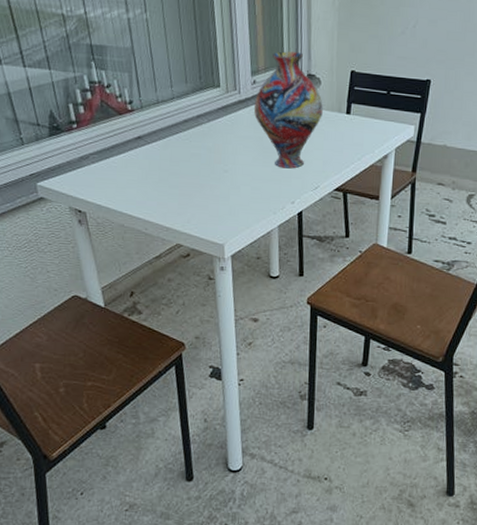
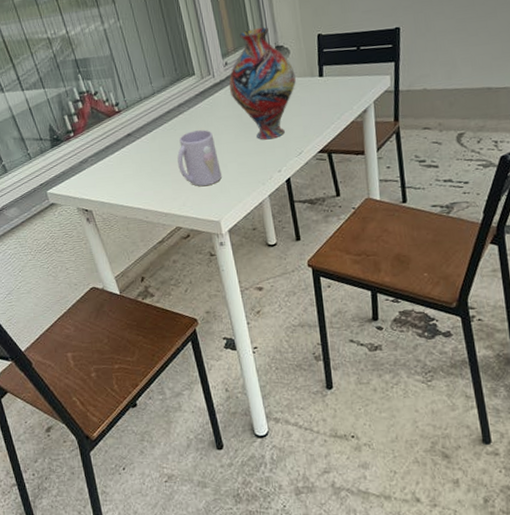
mug: none [188,146,233,206] -> present [177,130,222,187]

